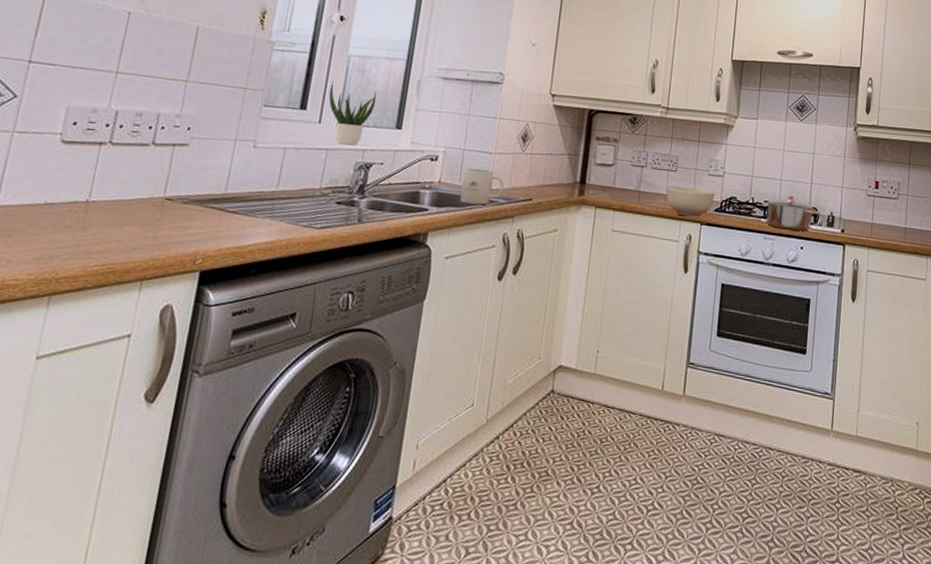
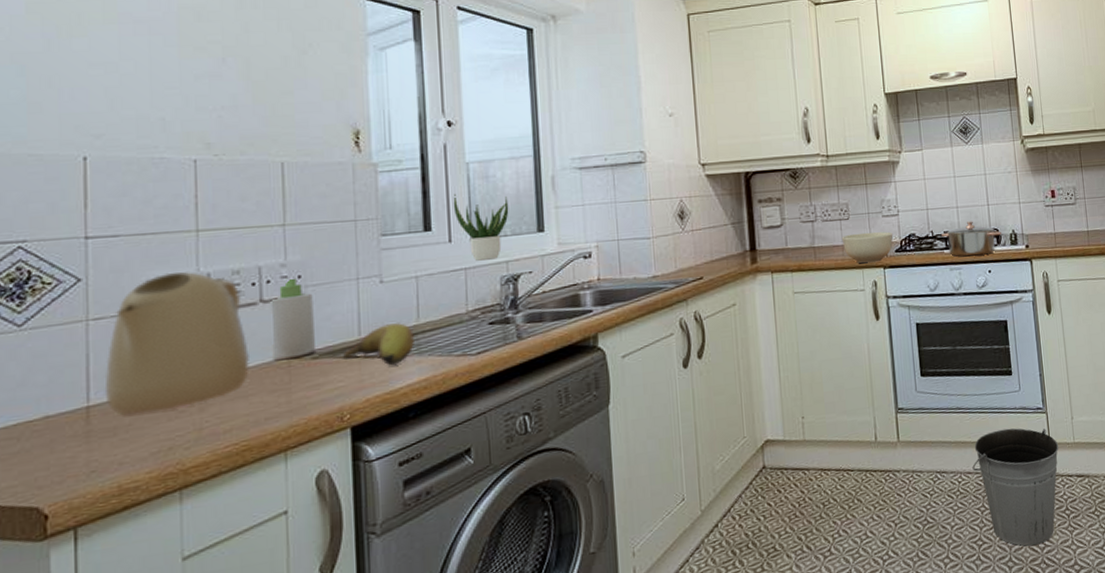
kettle: none [11,103,138,223] -> present [104,272,250,415]
bottle: none [150,127,196,201] -> present [269,276,315,361]
fruit: none [208,185,271,224] -> present [343,323,414,366]
mug: present [460,167,505,205] -> none [622,256,671,297]
bucket: none [751,406,841,531] -> present [972,428,1059,547]

